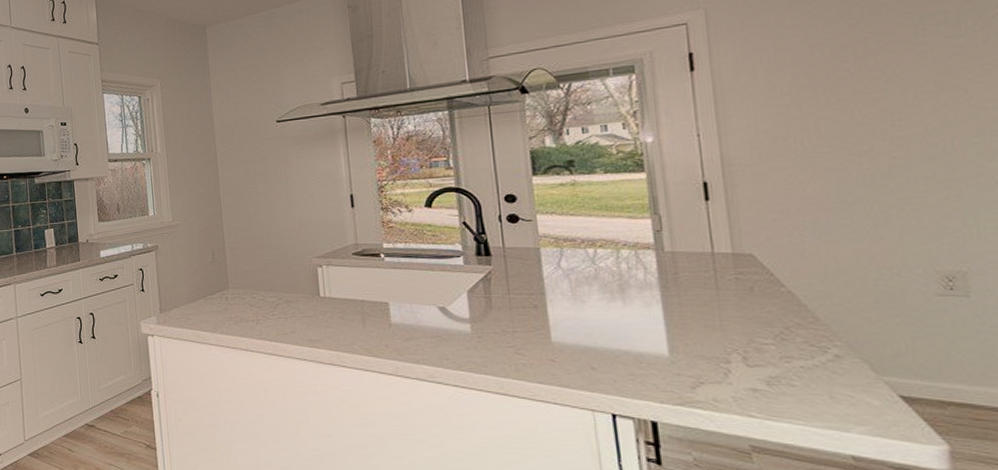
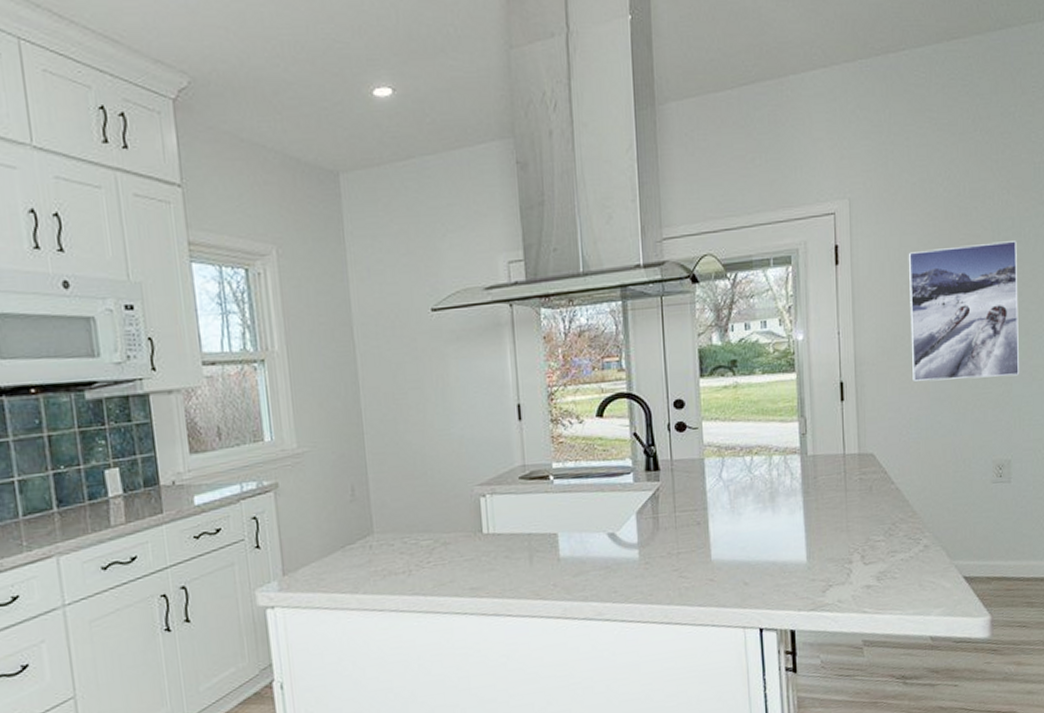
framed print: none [788,35,973,183] -> present [908,241,1020,382]

